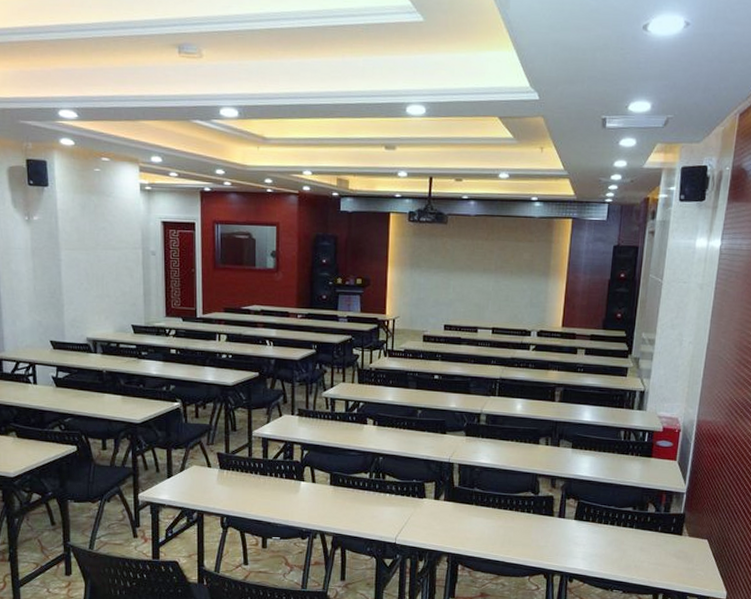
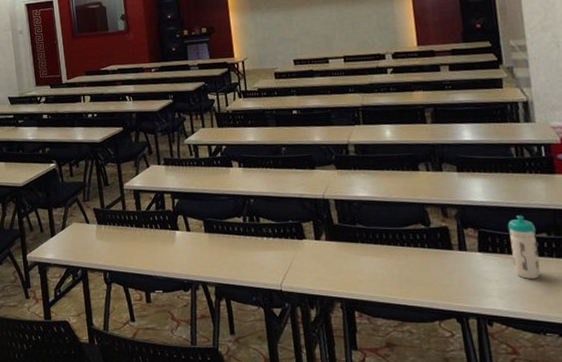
water bottle: none [600,491,626,545] -> present [507,215,541,279]

